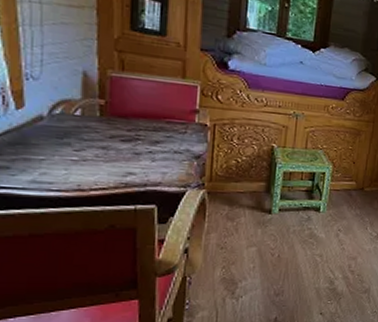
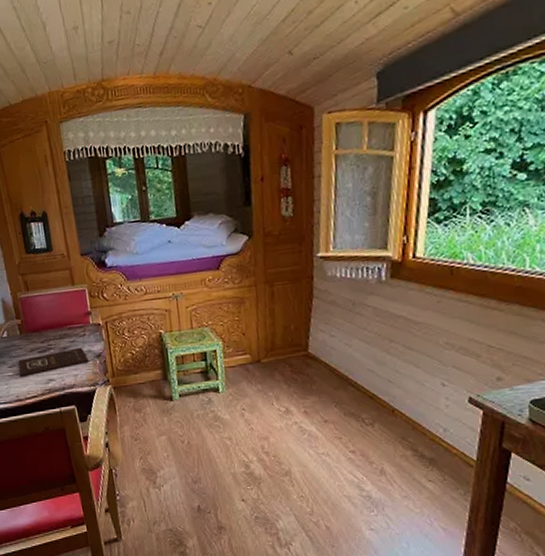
book: none [87,143,185,166] -> present [18,347,89,378]

